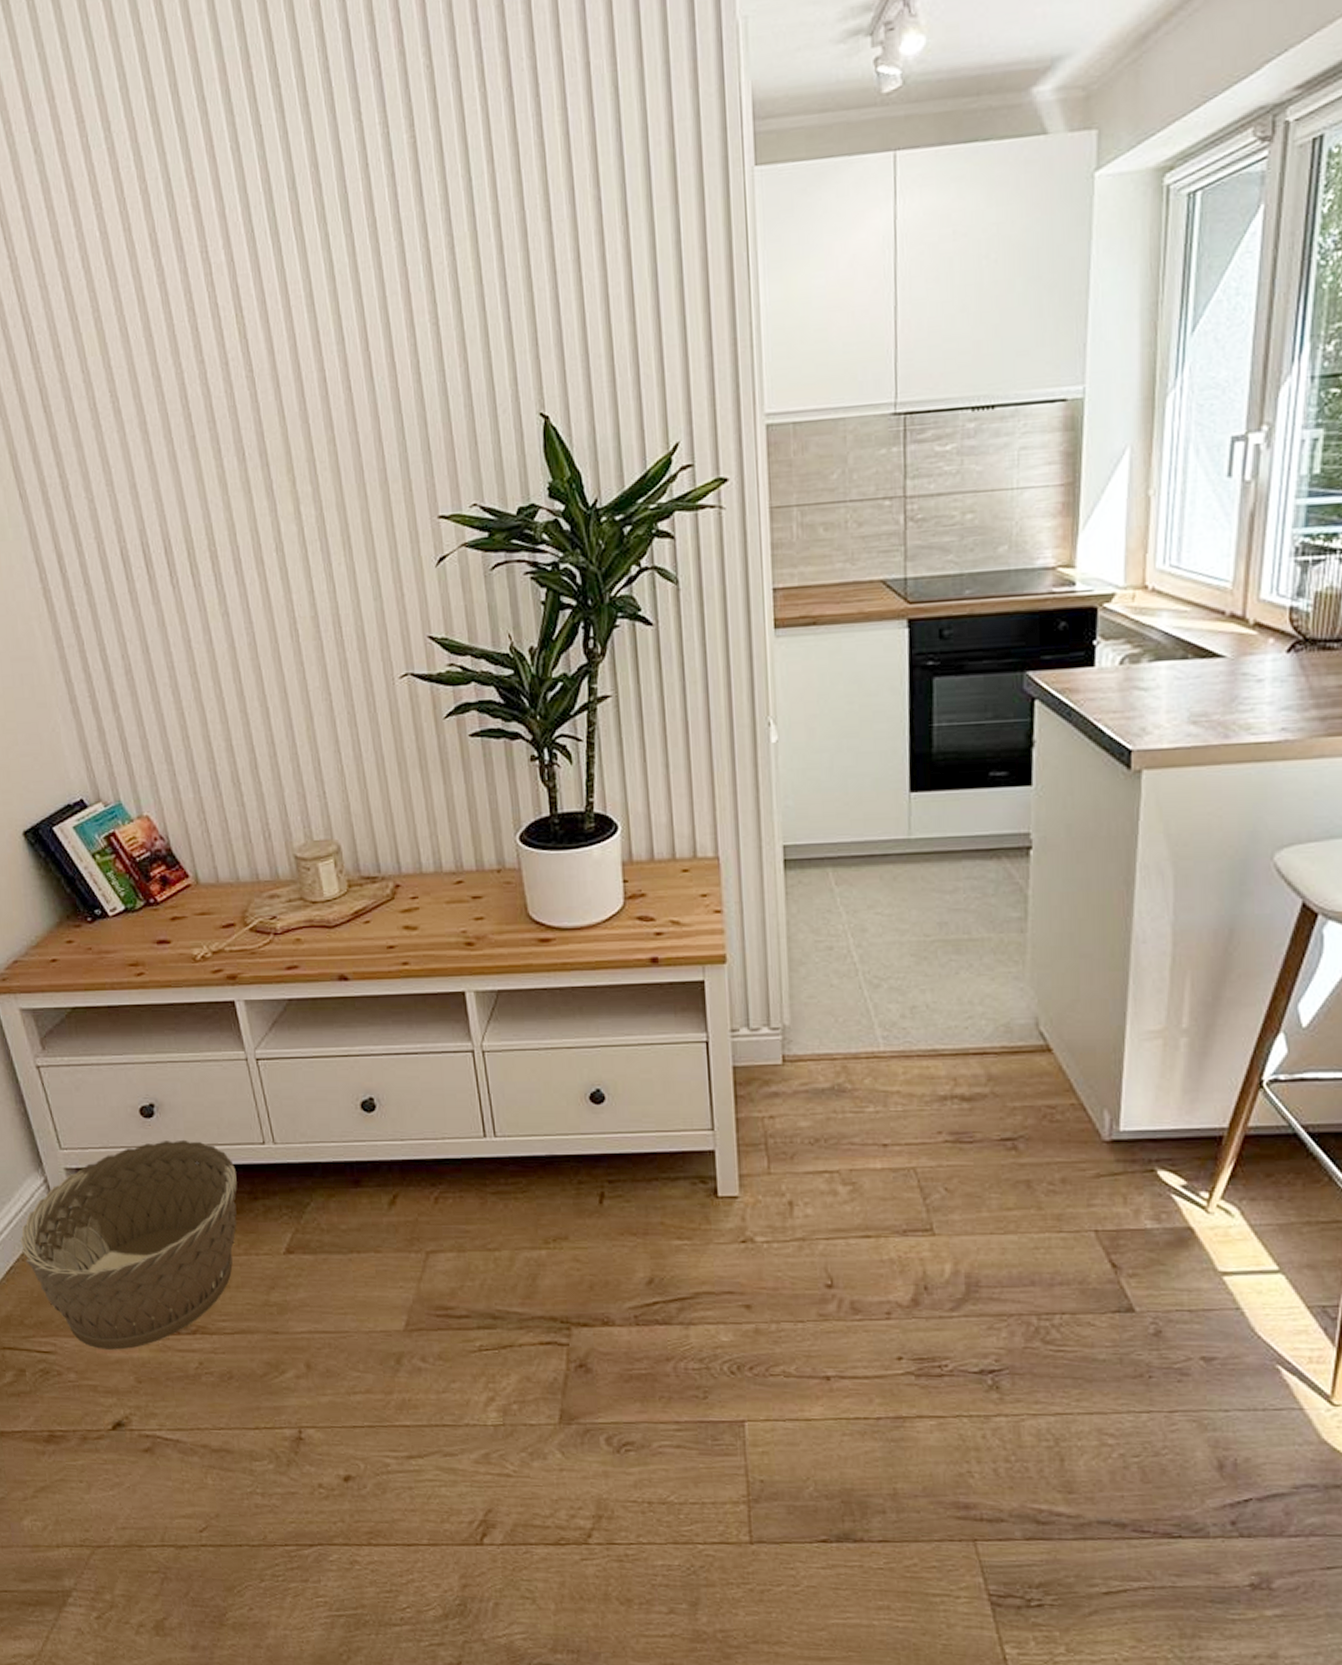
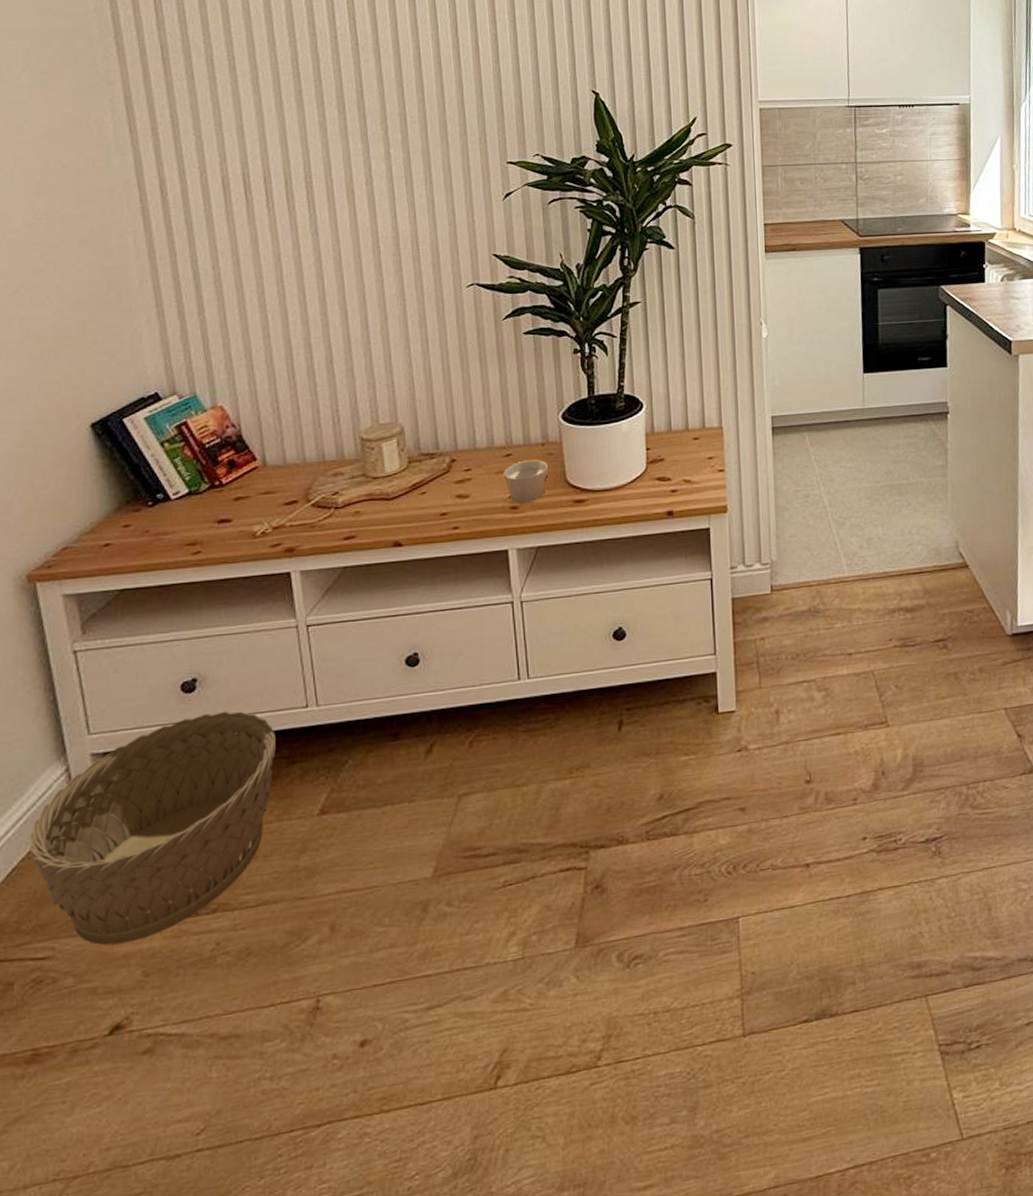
candle: none [455,890,506,940] -> present [504,460,548,504]

